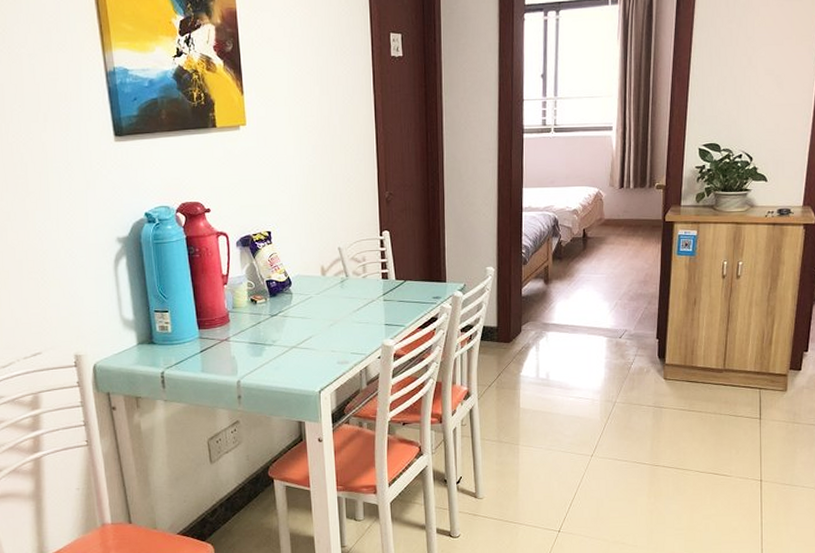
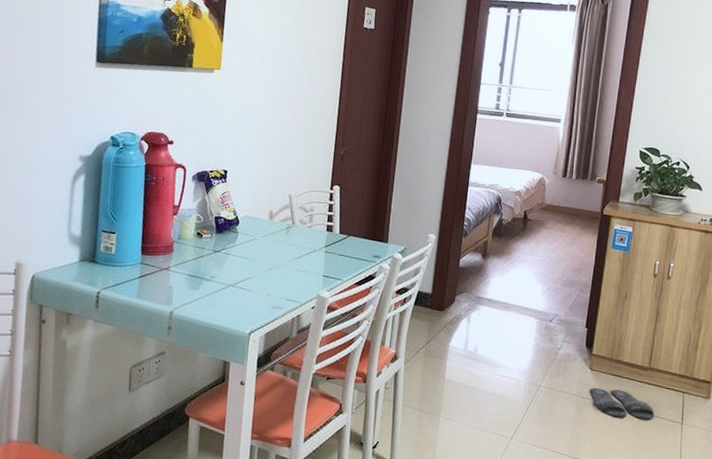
slippers: none [665,395,732,422] -> present [589,387,654,421]

